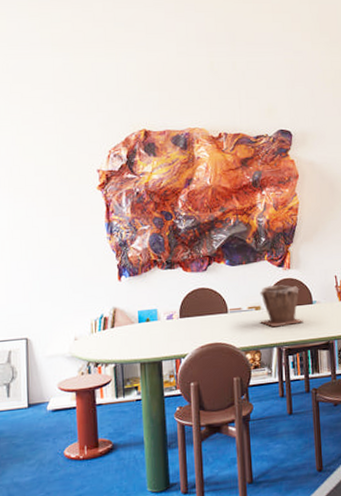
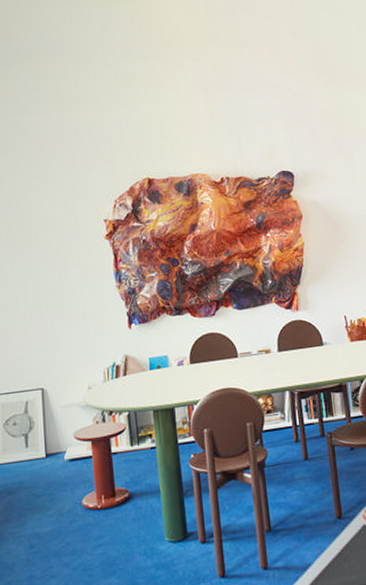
plant pot: present [260,284,303,327] -> none [269,327,315,370]

